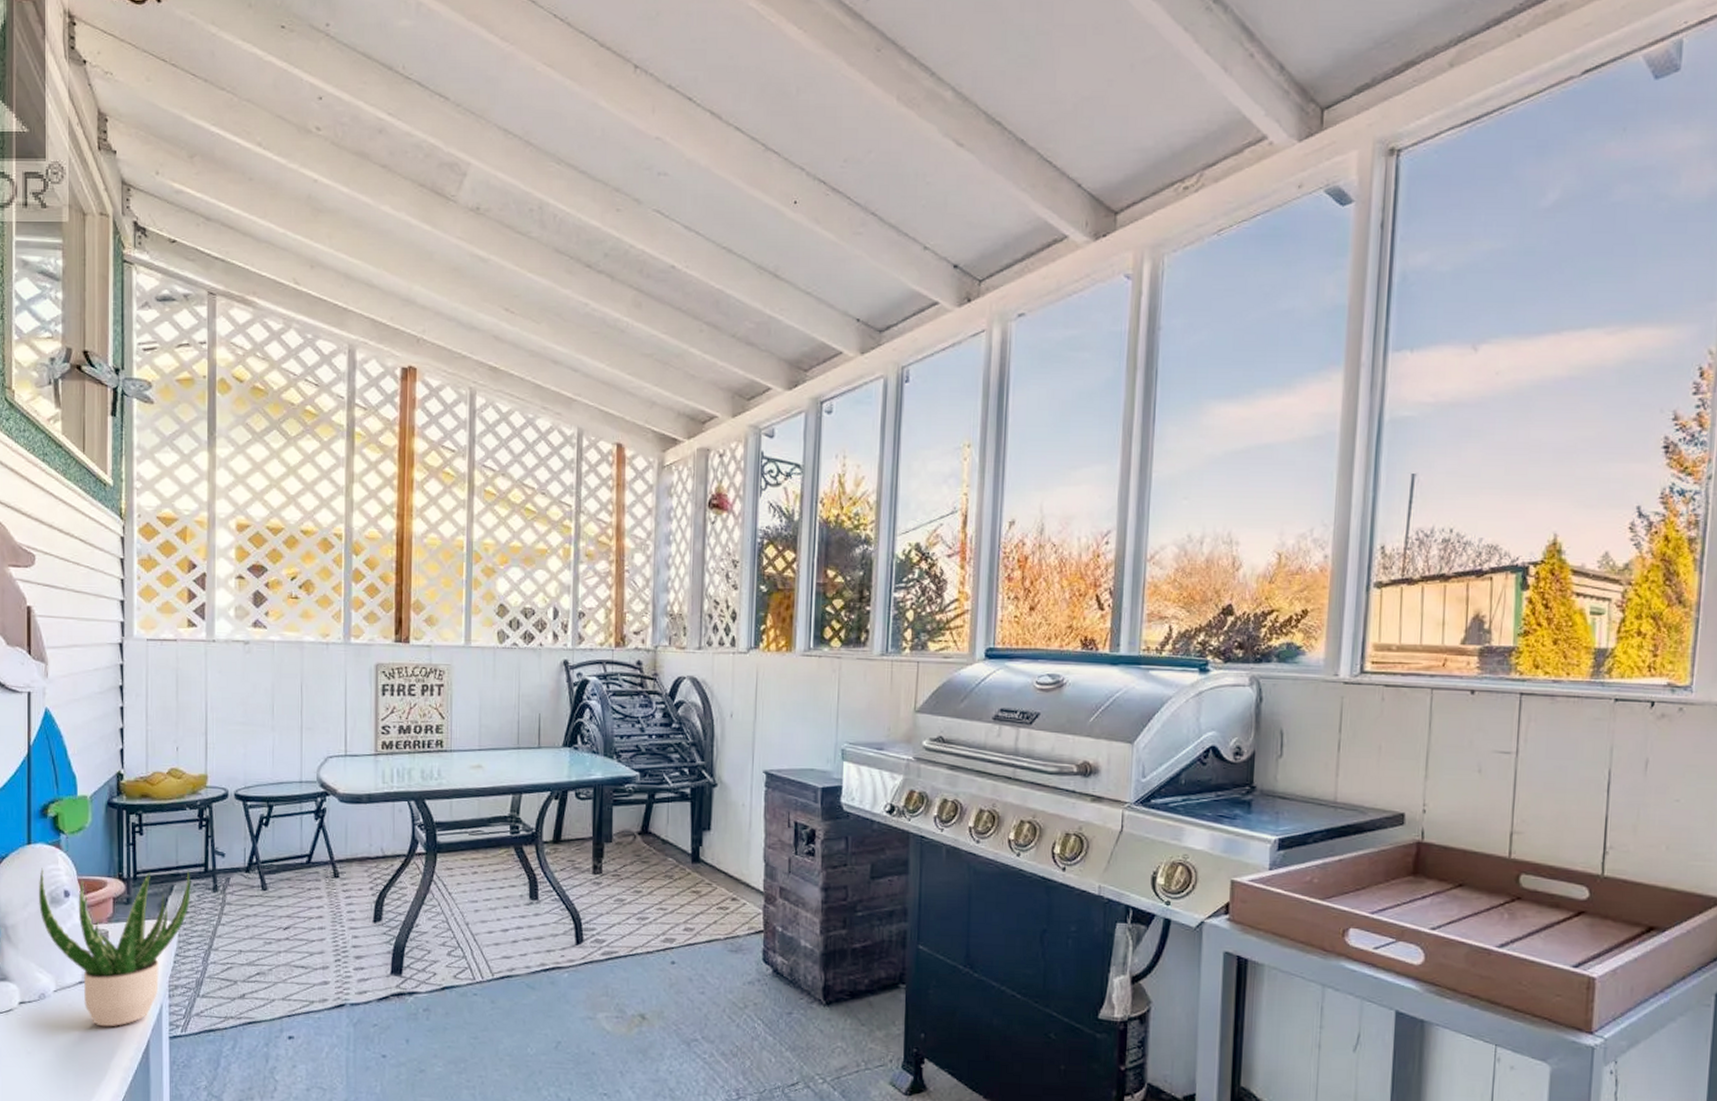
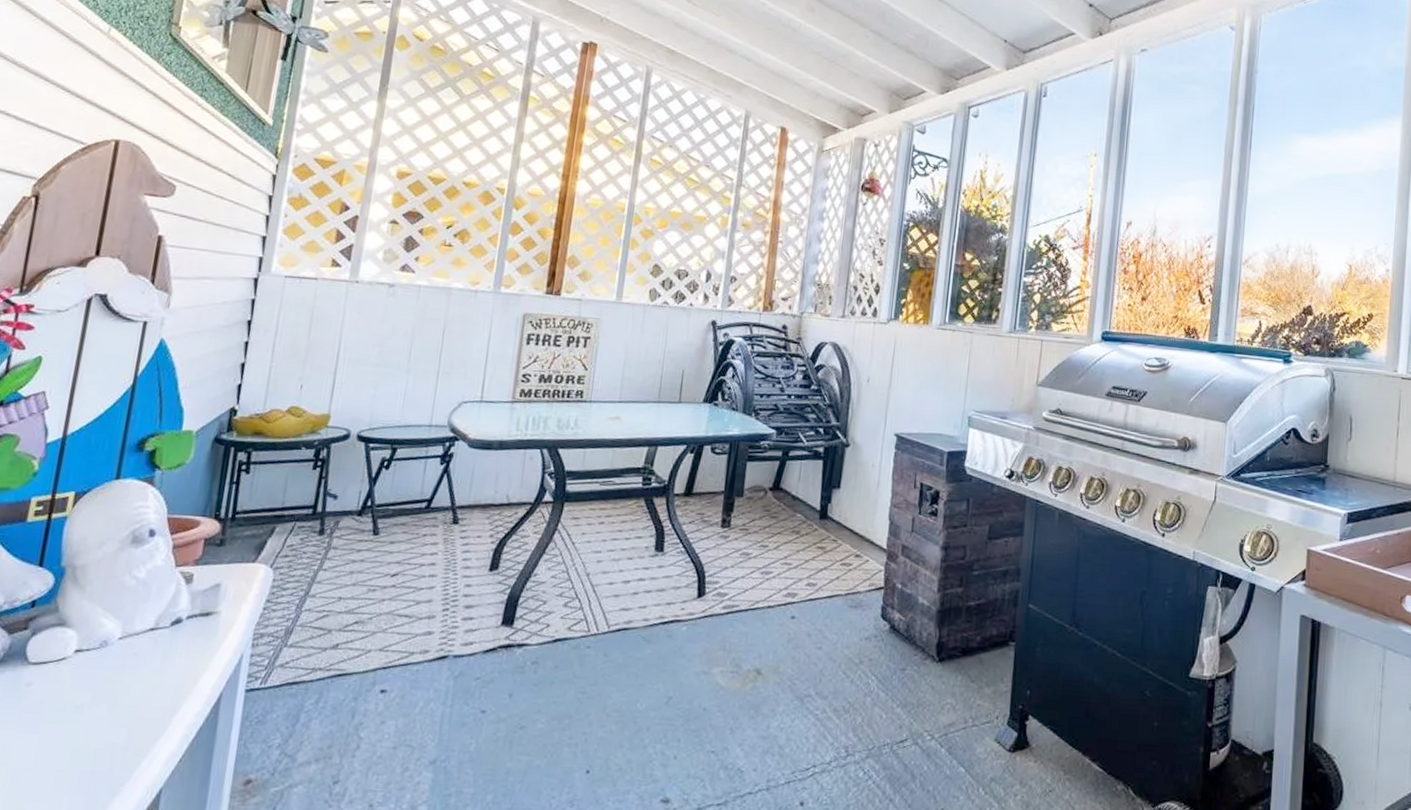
potted plant: present [39,868,191,1027] -> none [117,505,296,679]

